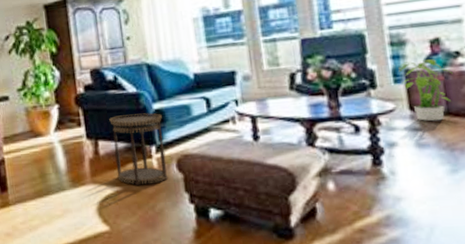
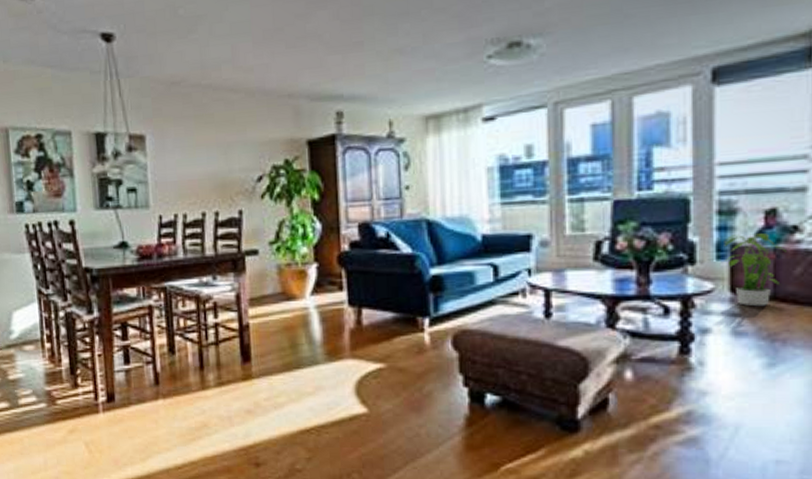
side table: present [109,113,168,185] -> none [377,279,441,363]

